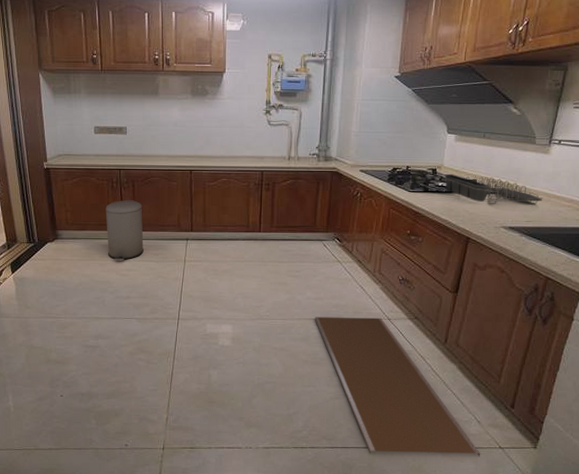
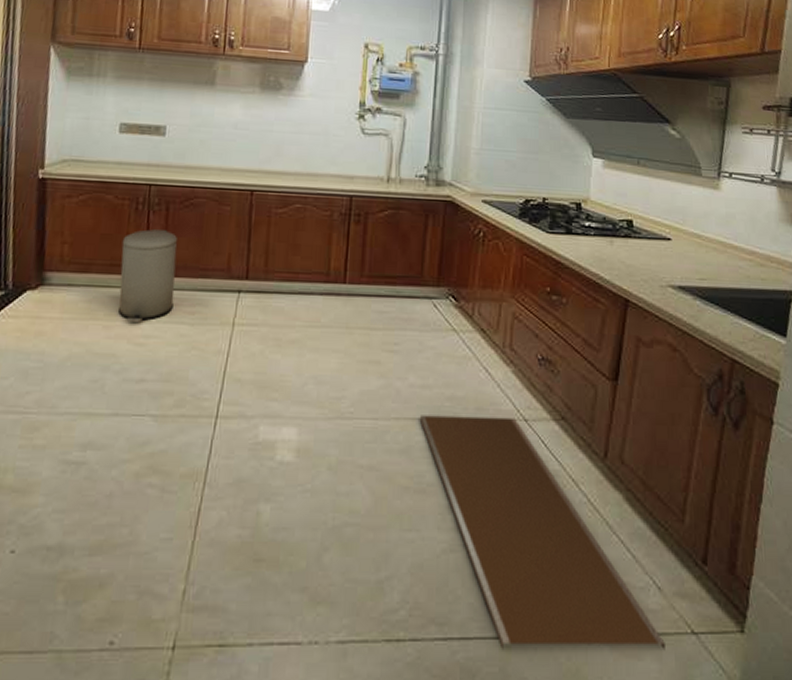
dish rack: present [444,174,543,205] -> none [592,211,718,257]

